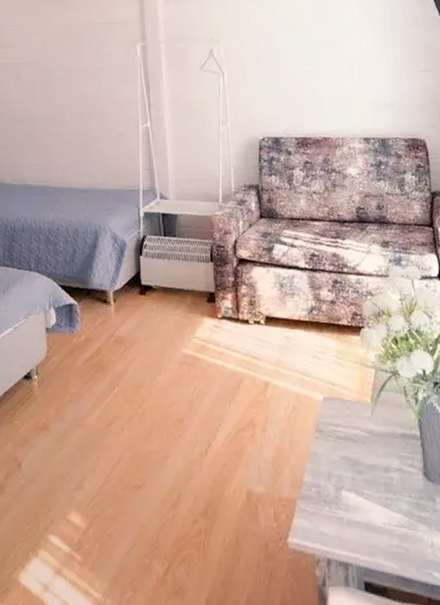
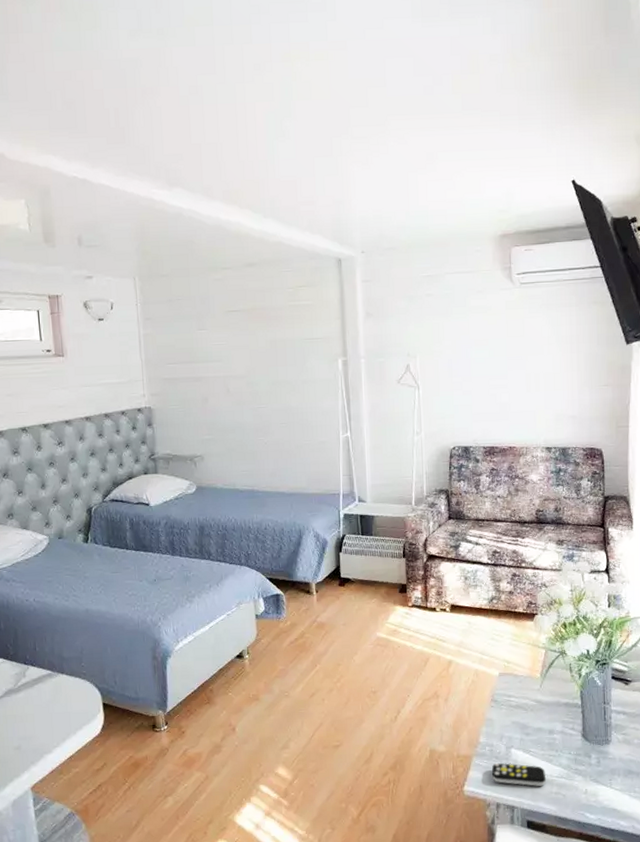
remote control: none [319,507,384,538] -> present [491,762,546,786]

